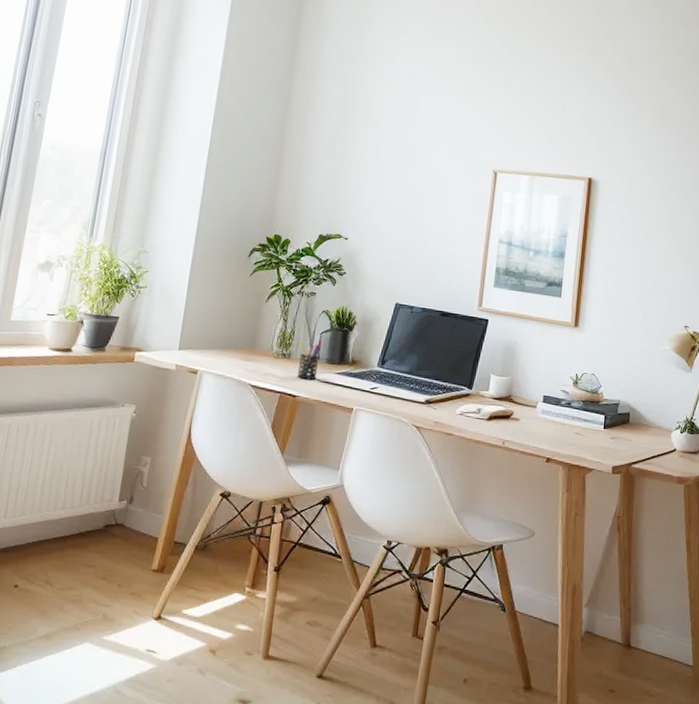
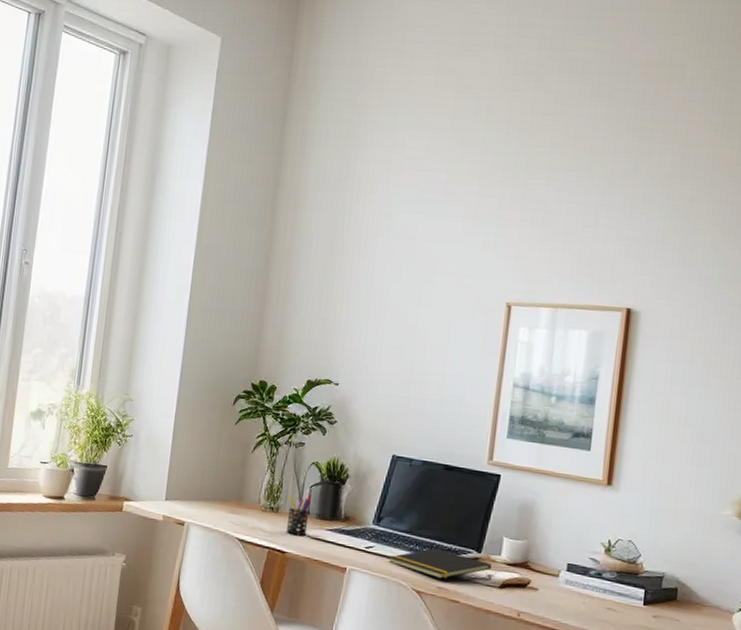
notepad: none [391,386,481,415] -> present [388,548,491,579]

